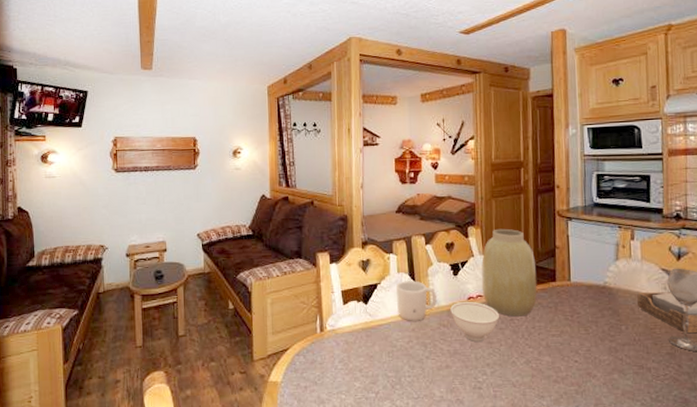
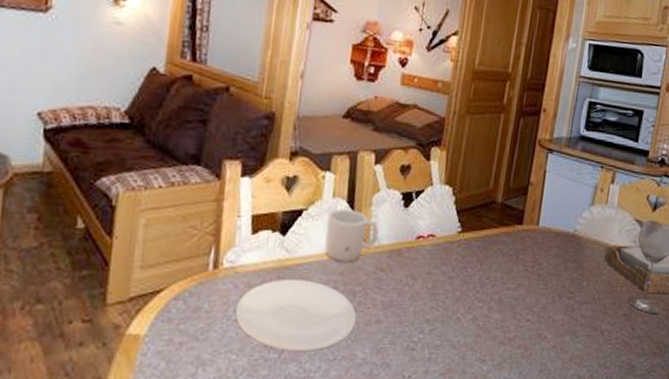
plate: none [340,336,431,392] -> present [235,278,357,352]
bowl: present [450,301,499,341] -> none [393,240,451,292]
vase: present [481,228,538,317] -> none [435,153,504,264]

